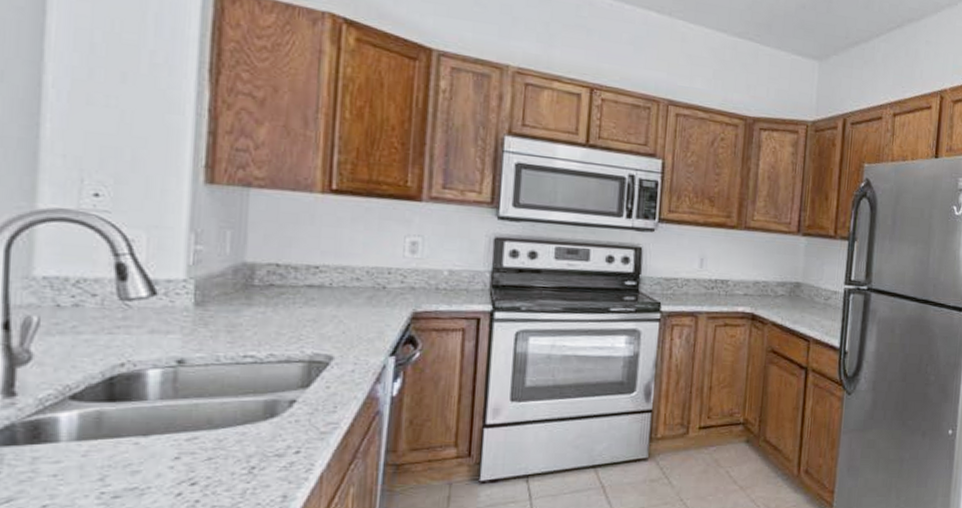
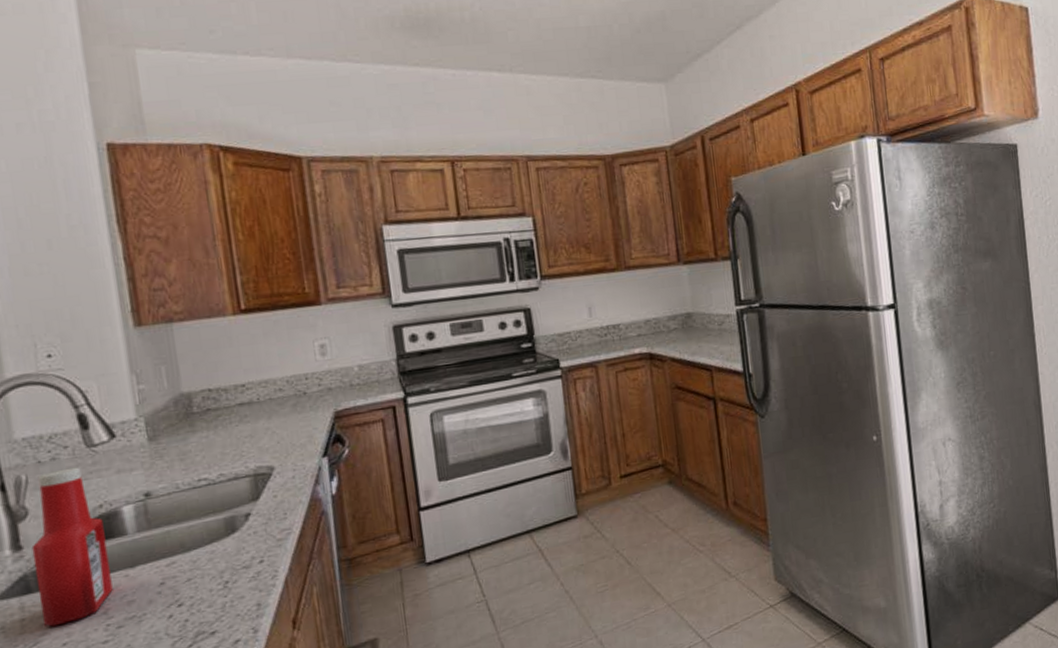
ketchup bottle: none [23,318,121,485] -> present [31,467,113,627]

